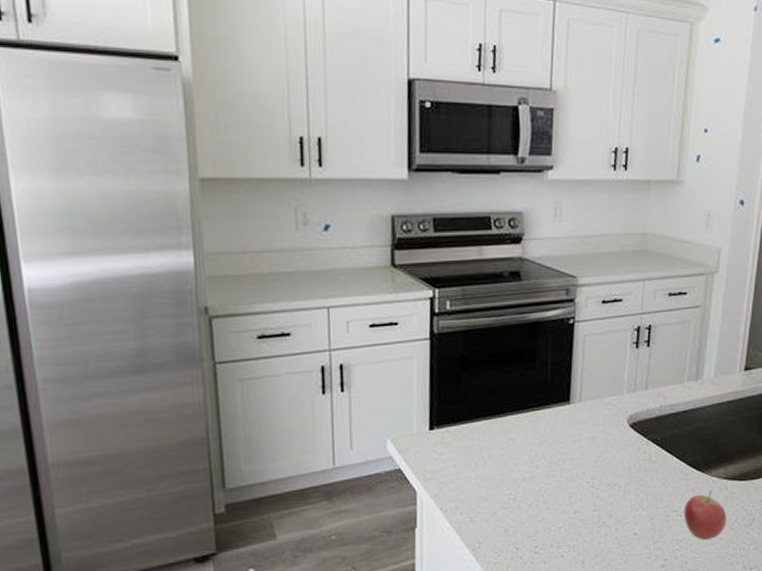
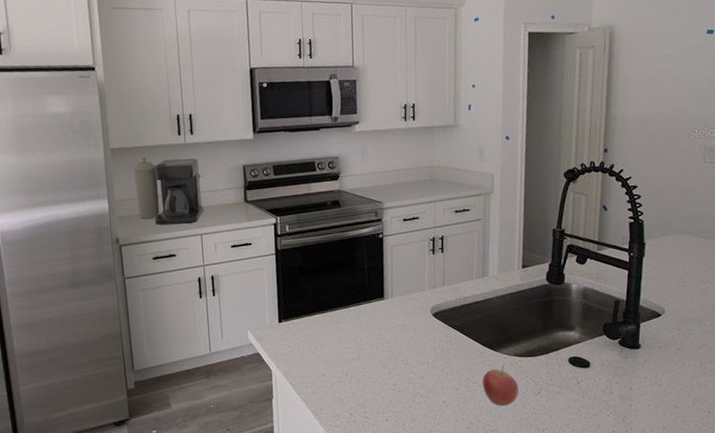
canister: none [232,194,270,281] -> present [133,157,160,219]
coffee maker: none [261,199,334,292] -> present [154,158,204,225]

